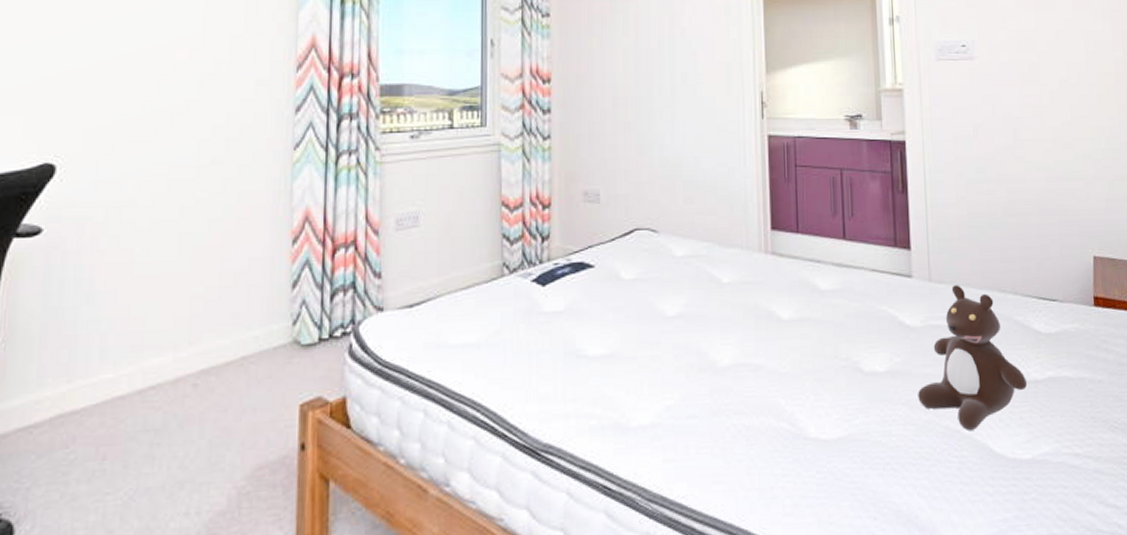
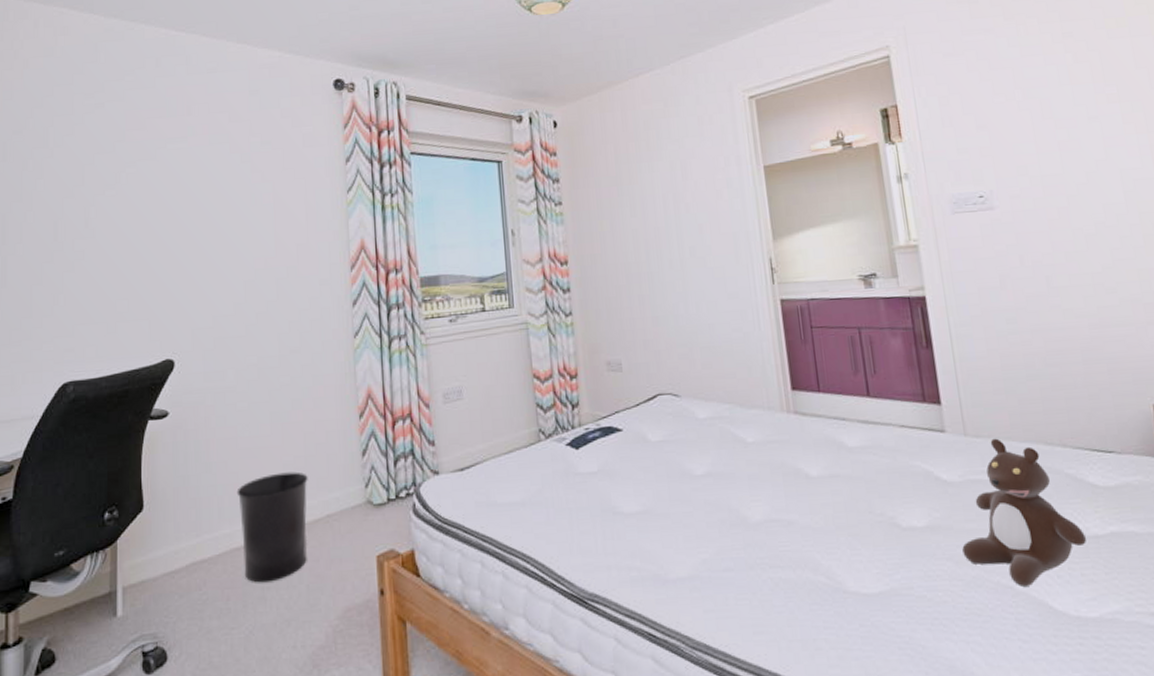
waste bin: none [126,305,222,438] -> present [236,472,308,583]

